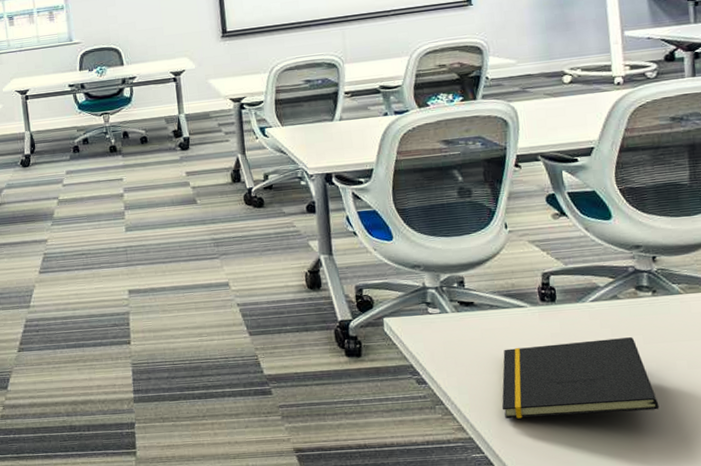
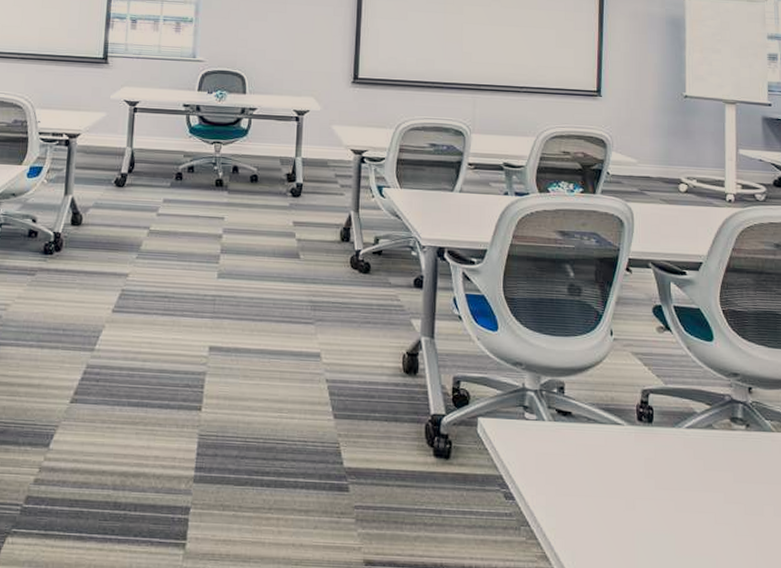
notepad: present [501,337,660,419] -> none [588,470,744,558]

